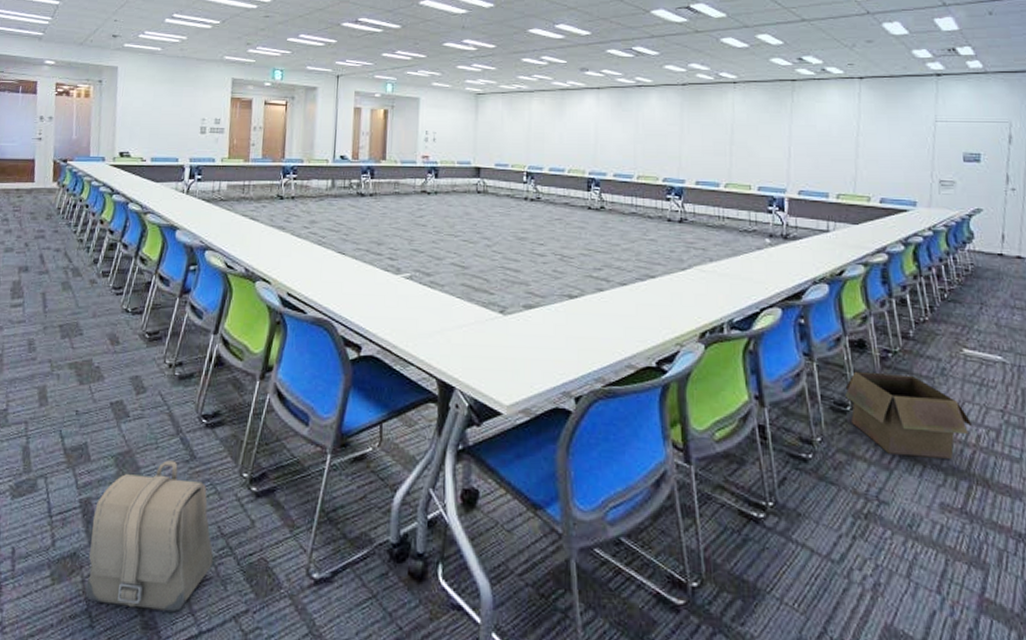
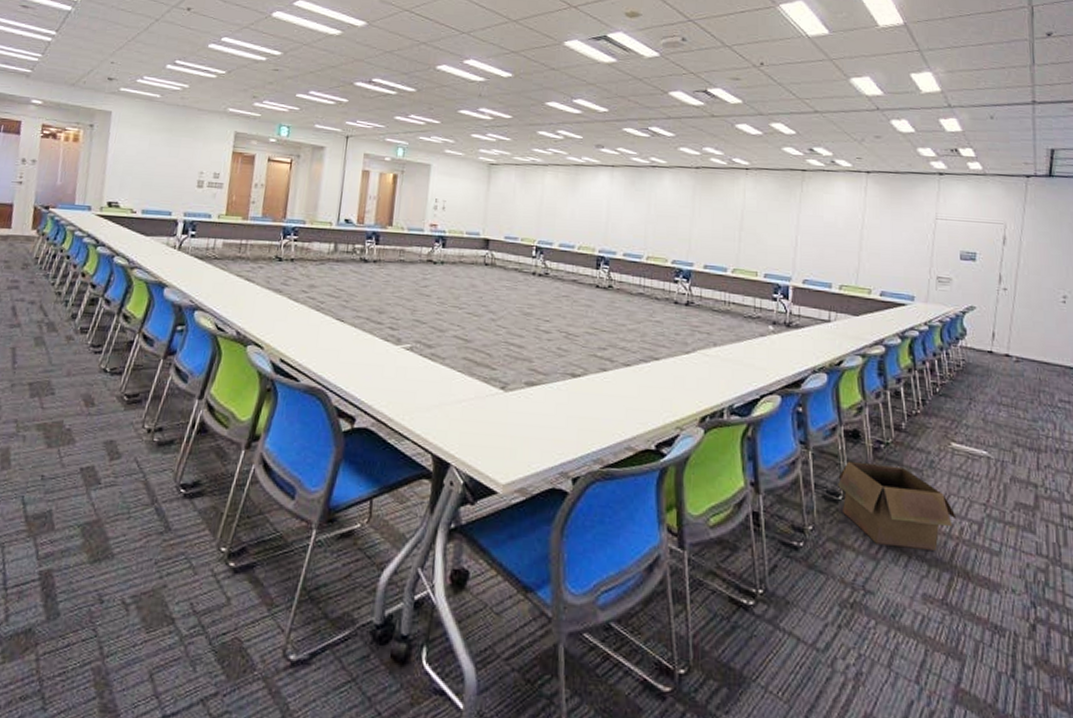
backpack: present [85,460,213,611] -> none [39,531,184,694]

